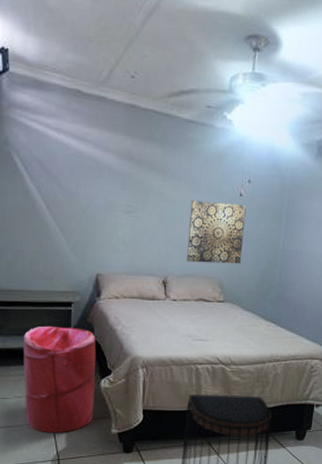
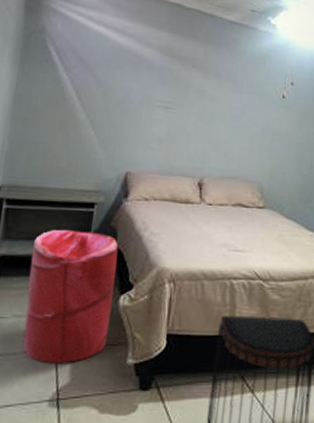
wall art: present [187,200,247,264] -> none [225,100,290,168]

